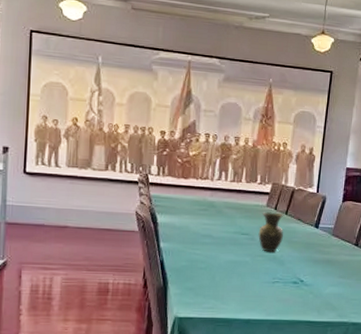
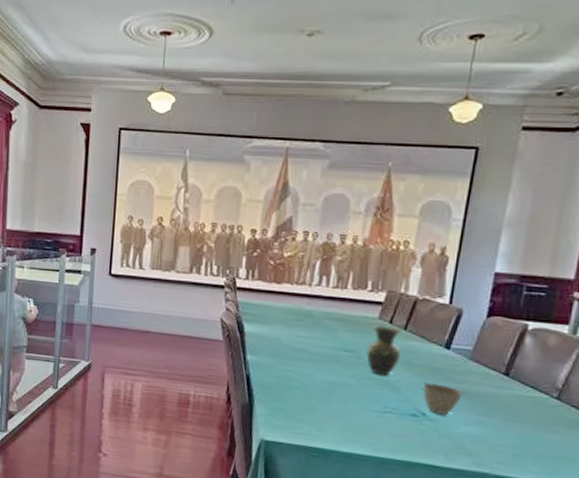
cup: none [300,256,328,281] -> present [422,383,462,416]

